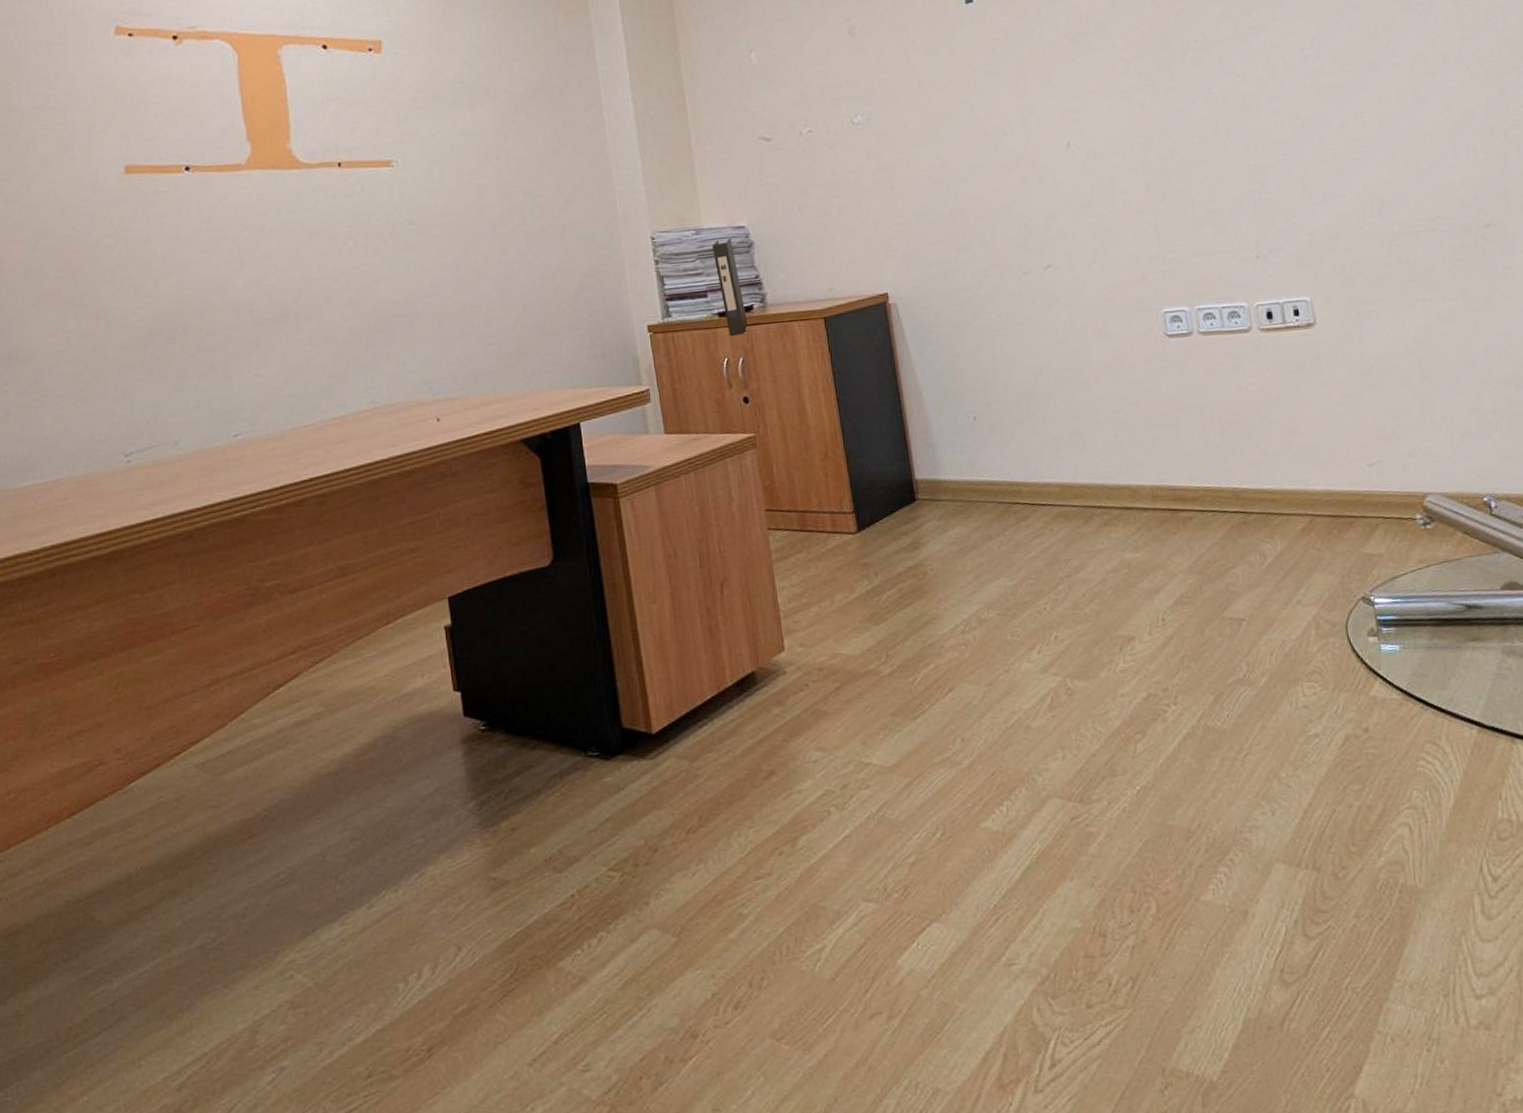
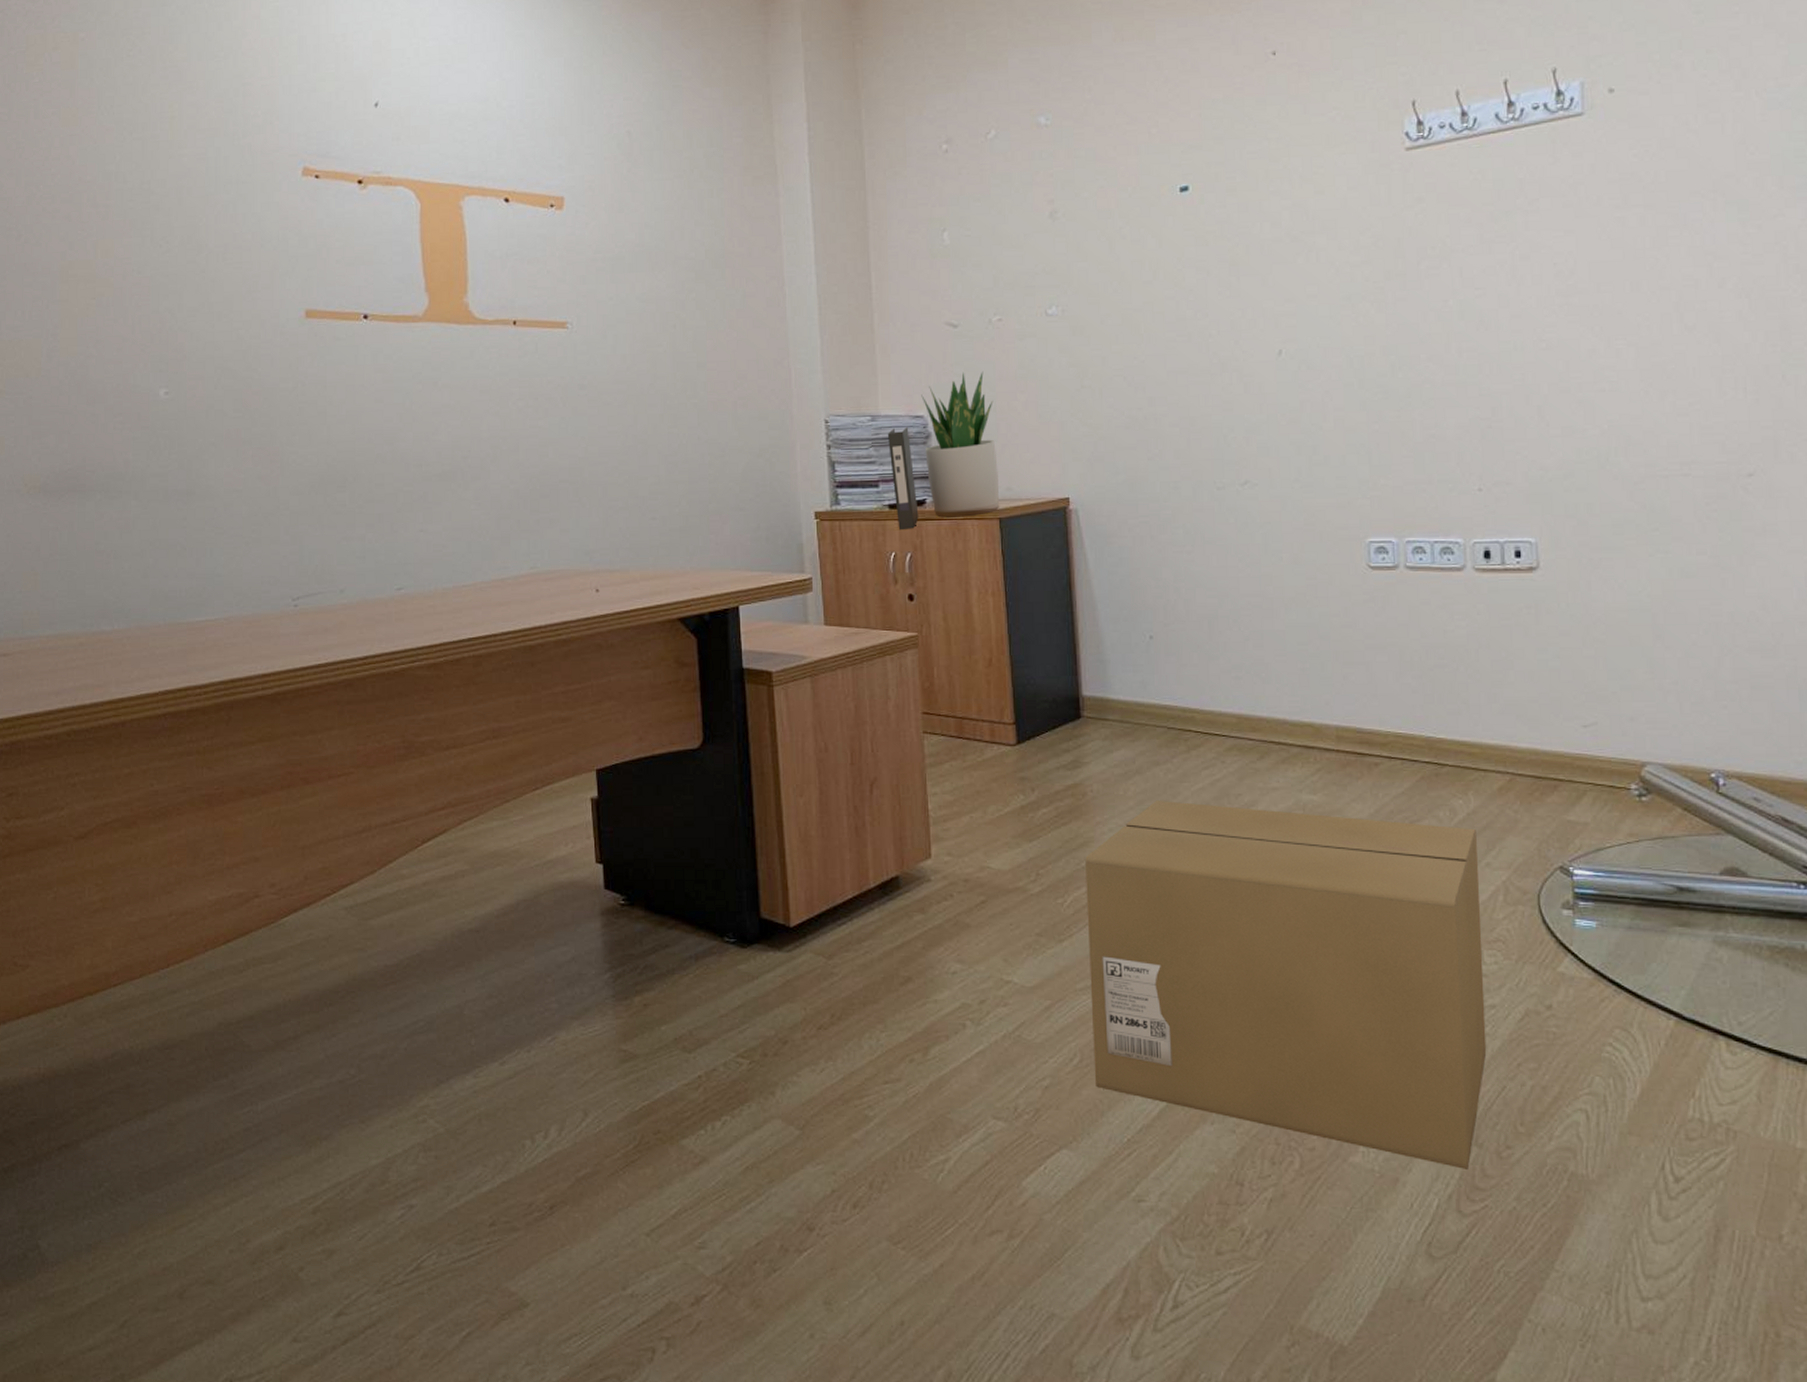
planter: none [741,180,823,322] -> present [921,371,999,518]
box: none [931,569,1315,894] -> present [1085,799,1487,1169]

